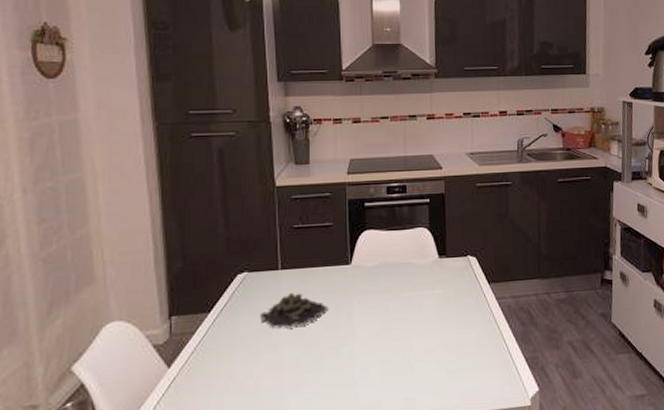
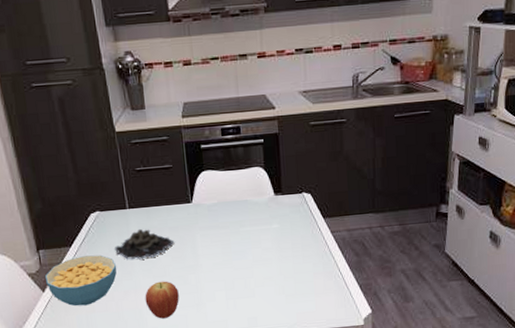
cereal bowl: none [174,322,260,386] -> present [45,255,117,306]
fruit: none [289,354,328,401] -> present [145,281,179,319]

